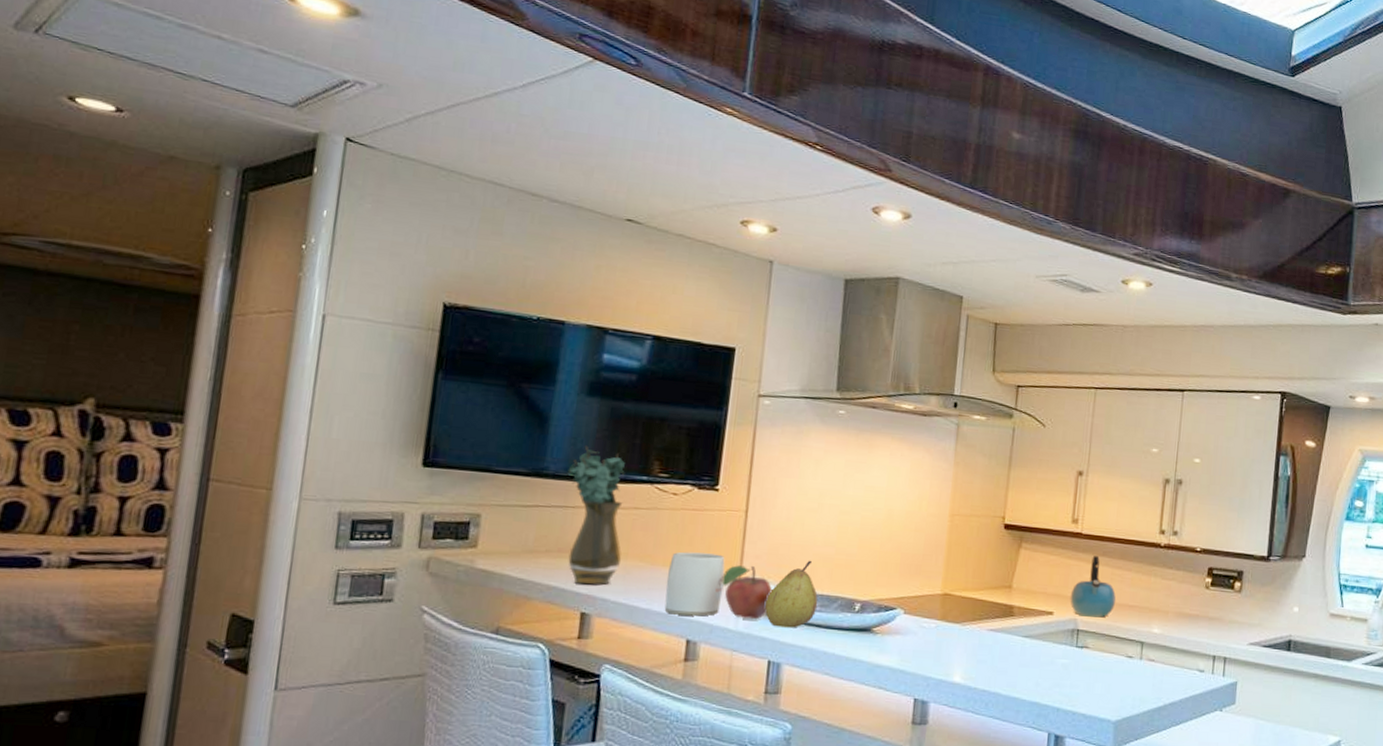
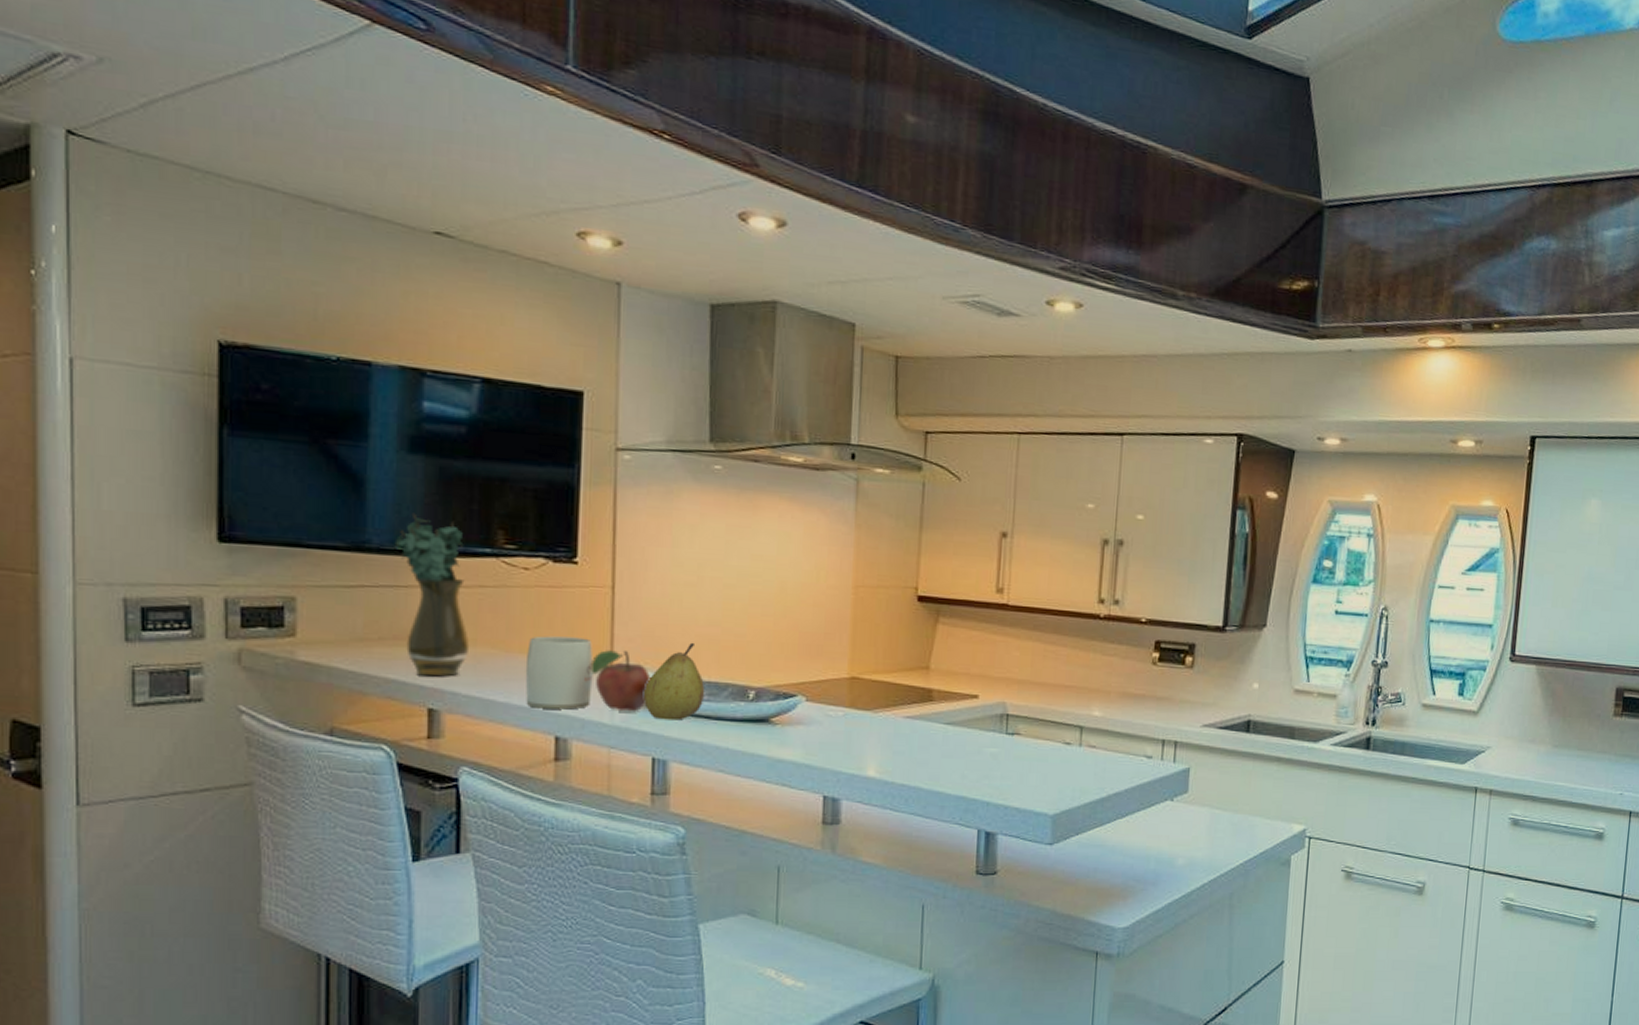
kettle: present [1070,556,1117,618] -> none [997,630,1051,700]

